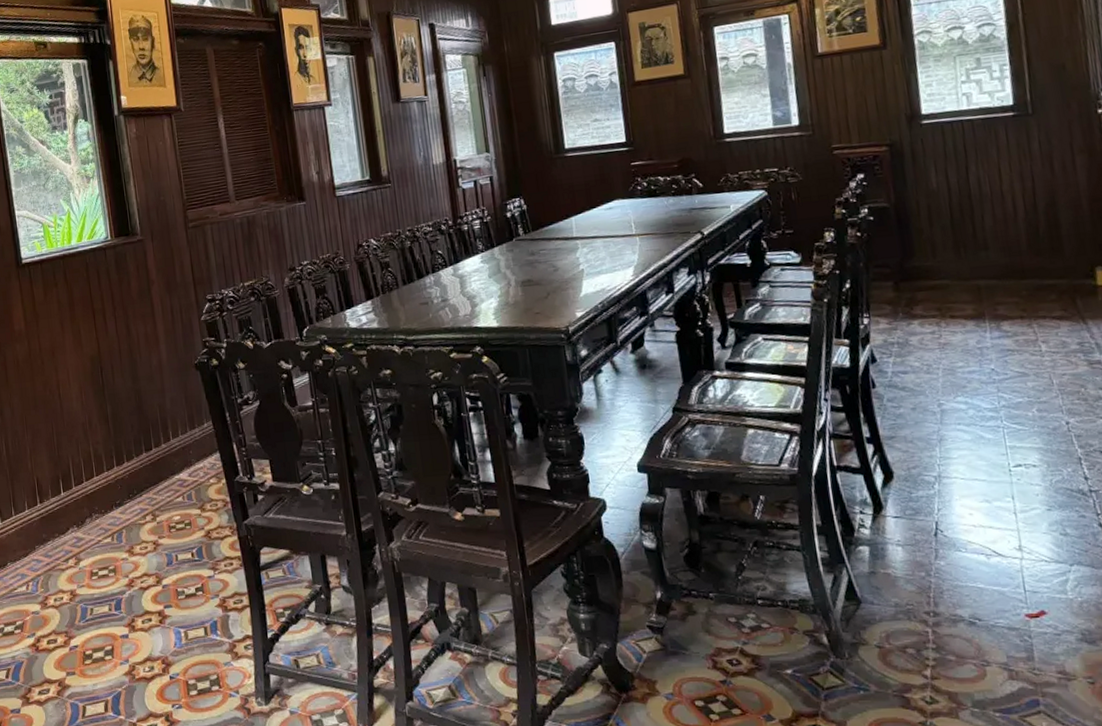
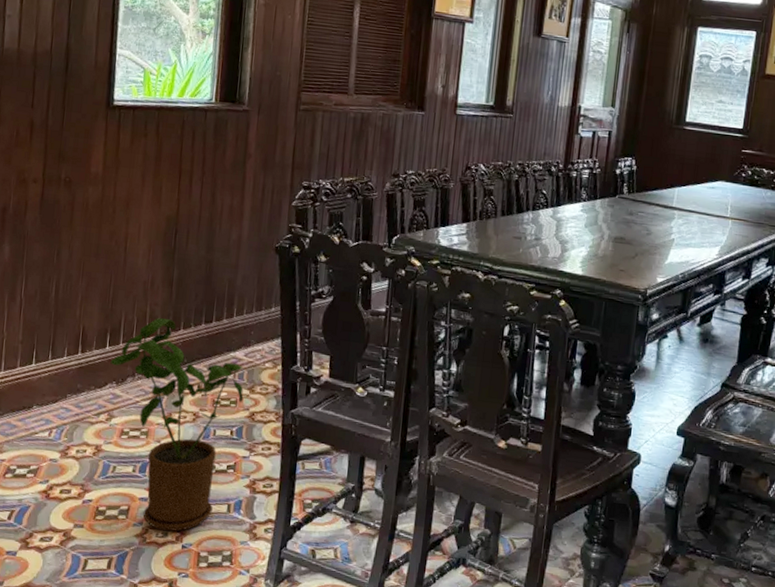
house plant: none [67,455,197,665] -> present [110,318,244,532]

